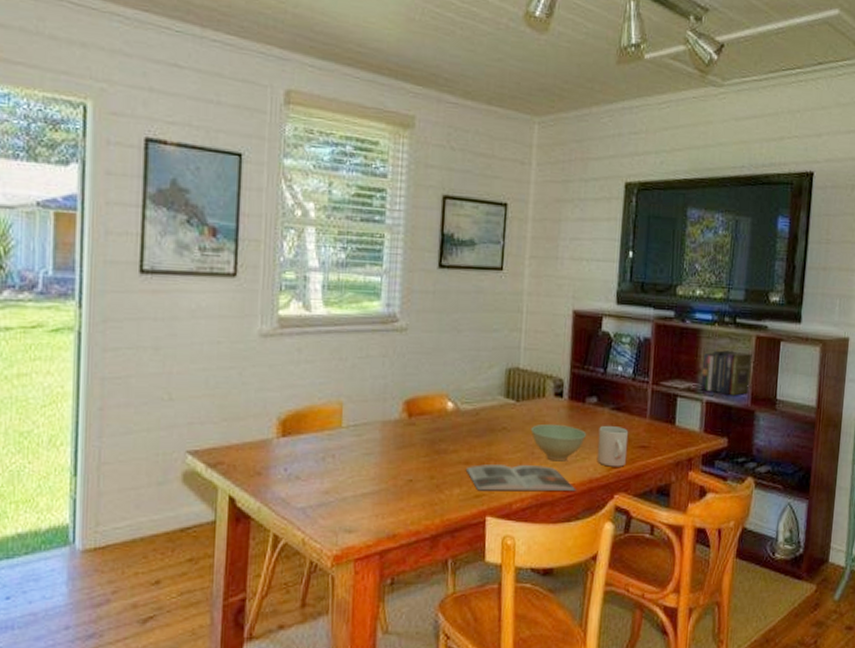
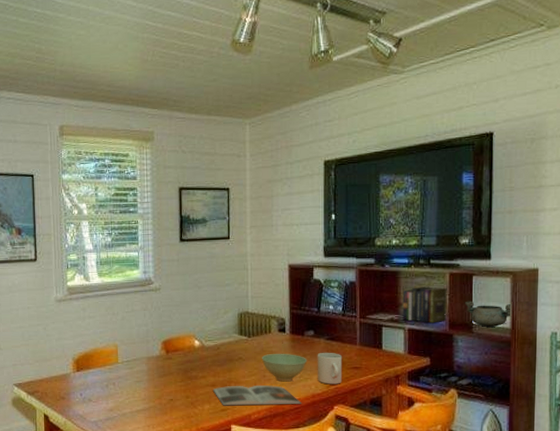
decorative bowl: none [769,371,820,404] -> present [464,300,513,327]

